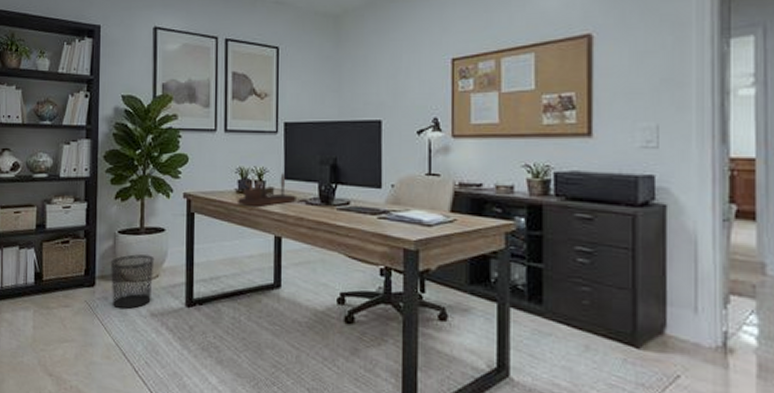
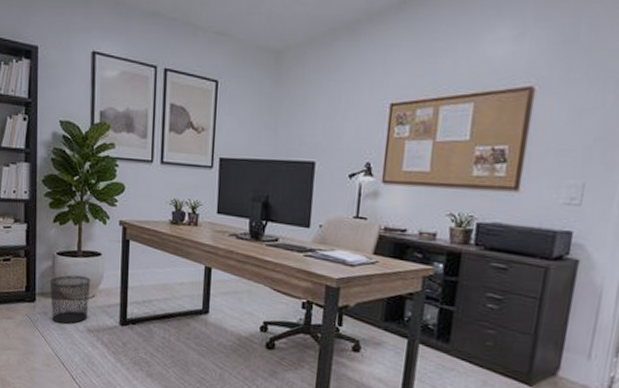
desk organizer: present [238,173,296,208] -> none [171,207,228,239]

